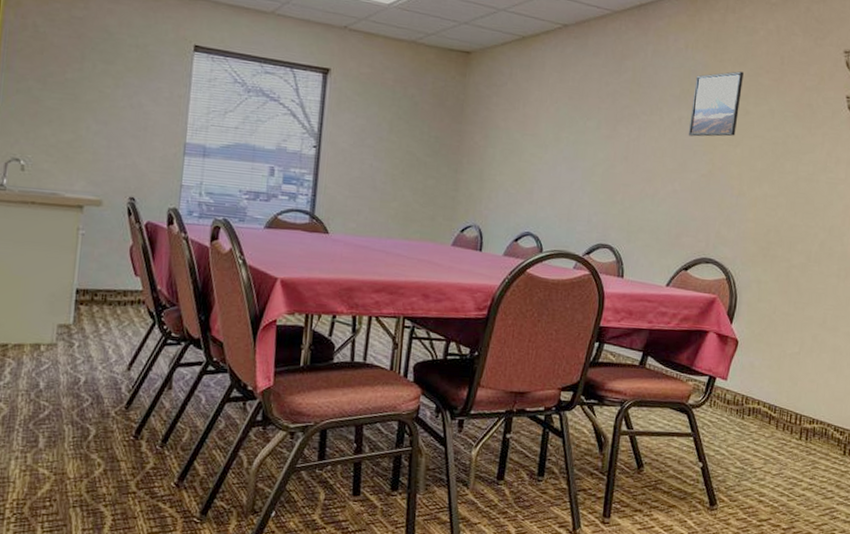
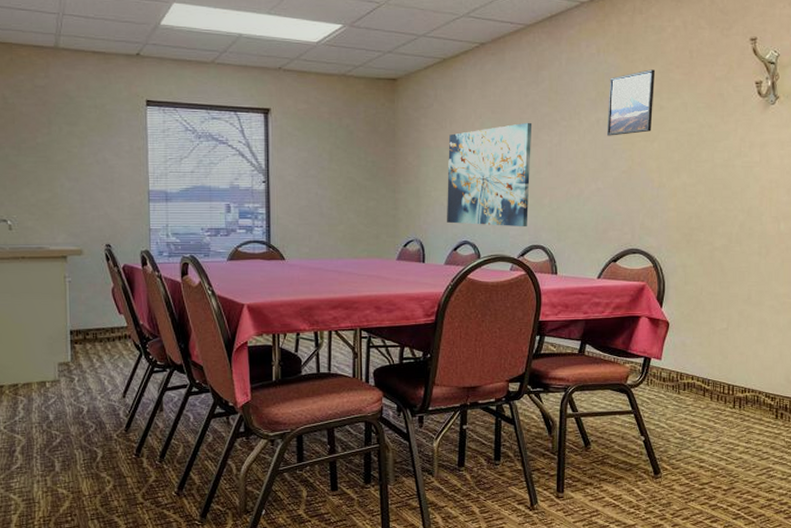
wall art: none [510,112,611,224] -> present [447,122,533,228]

